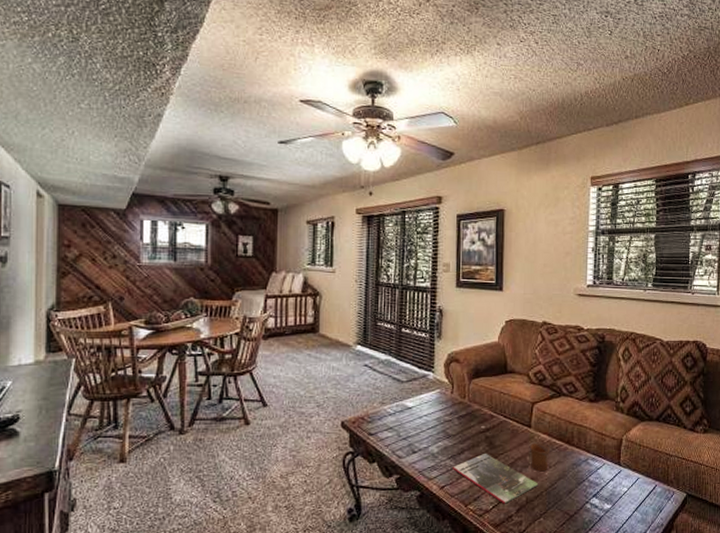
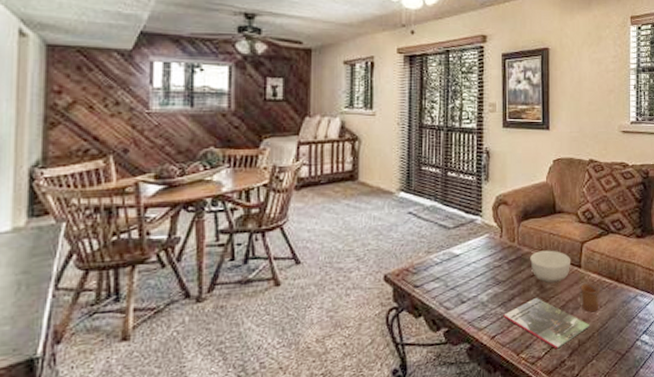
bowl: none [480,408,521,442] -> present [530,250,571,285]

